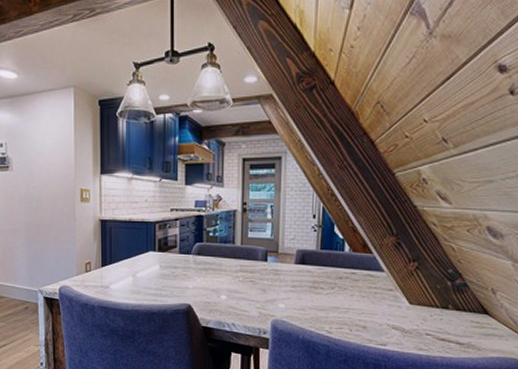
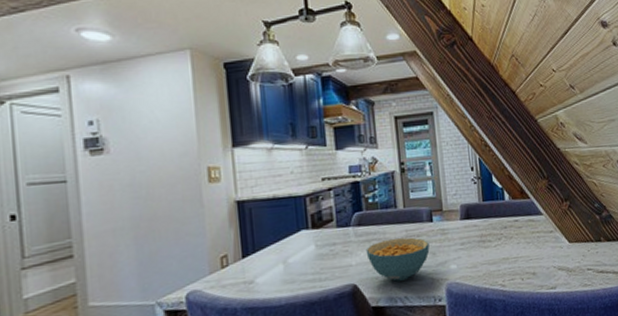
cereal bowl: none [202,271,261,309] -> present [365,237,430,282]

